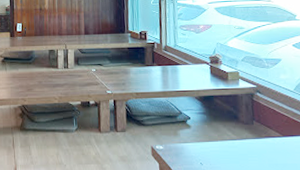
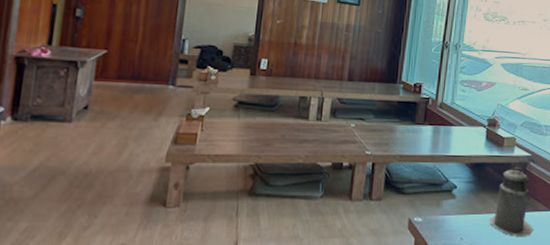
canister: none [225,97,270,161] -> present [490,166,533,236]

